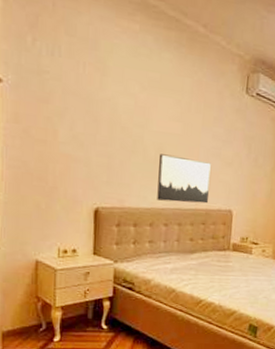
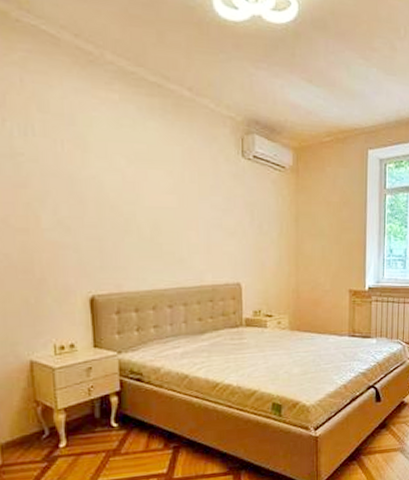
wall art: present [157,154,211,204] -> none [156,230,215,281]

